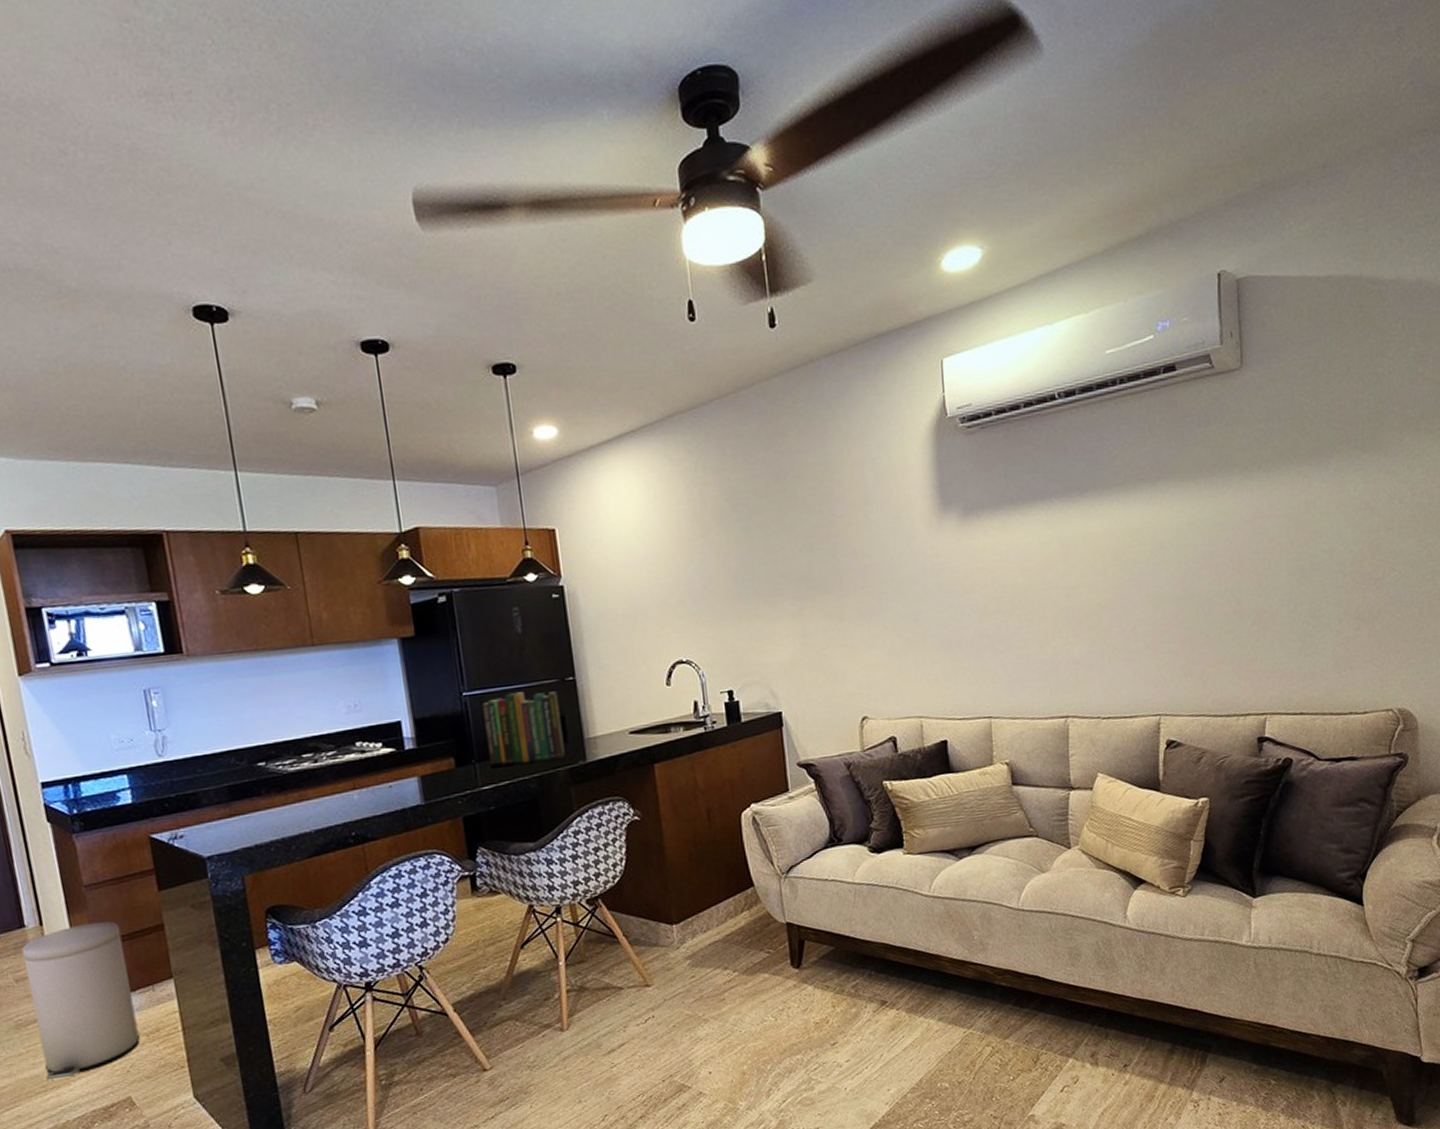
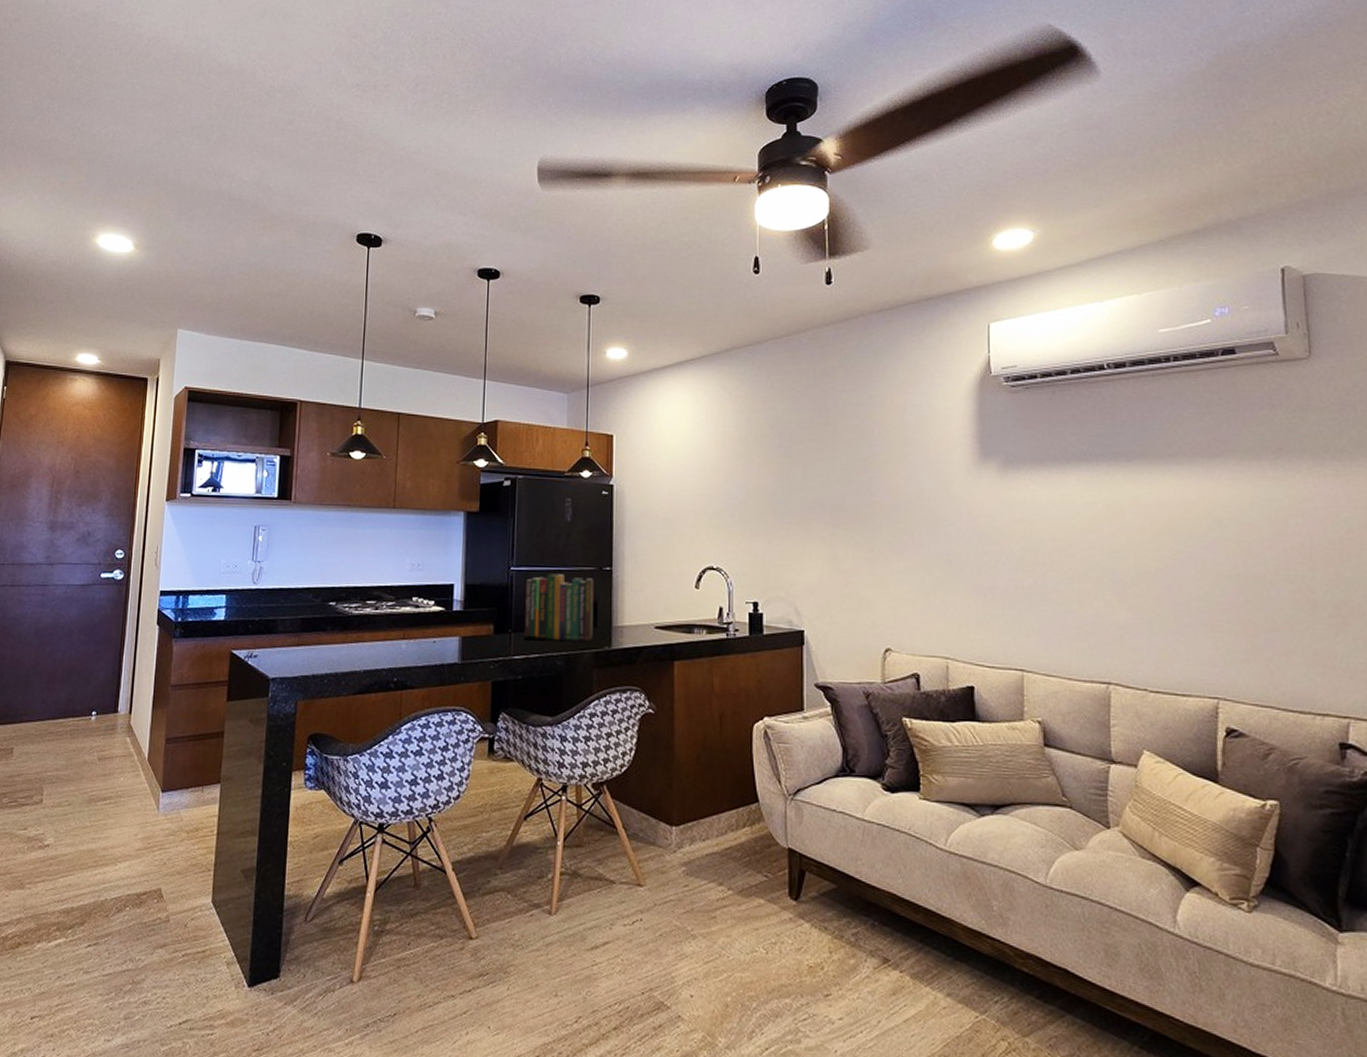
pedal bin: present [21,920,140,1081] -> none [99,718,190,858]

